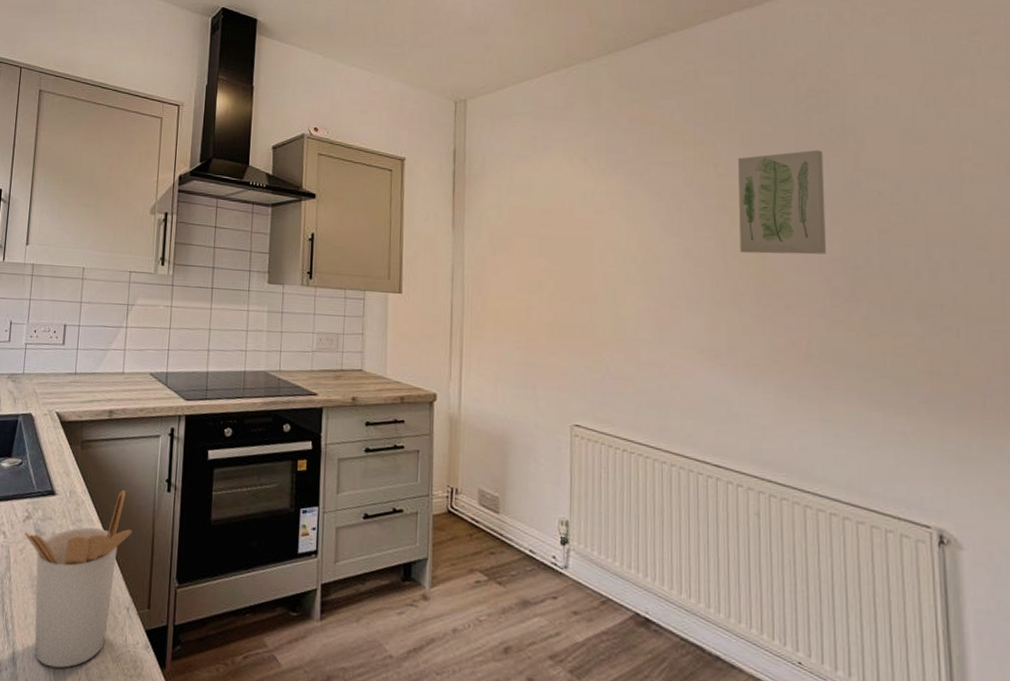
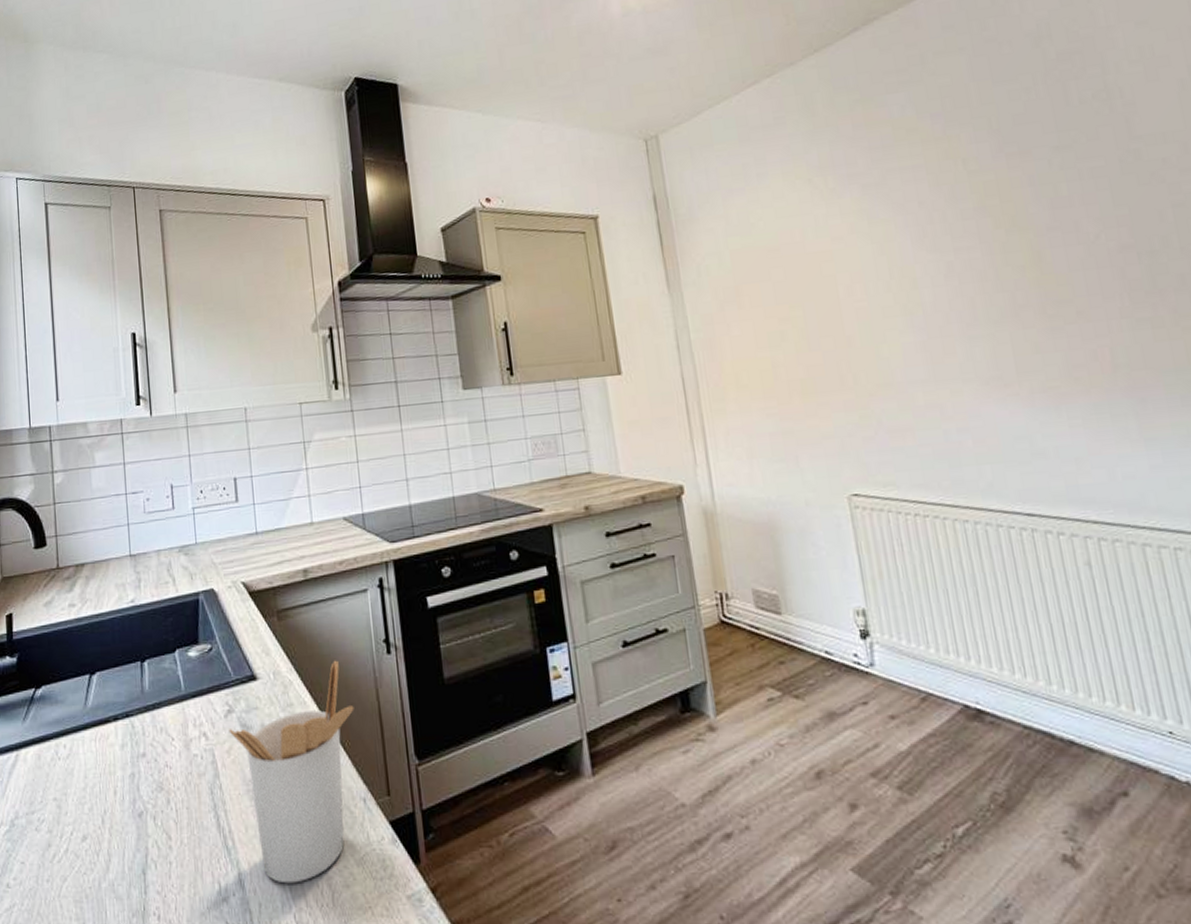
wall art: present [738,150,827,255] -> none [990,122,1115,258]

